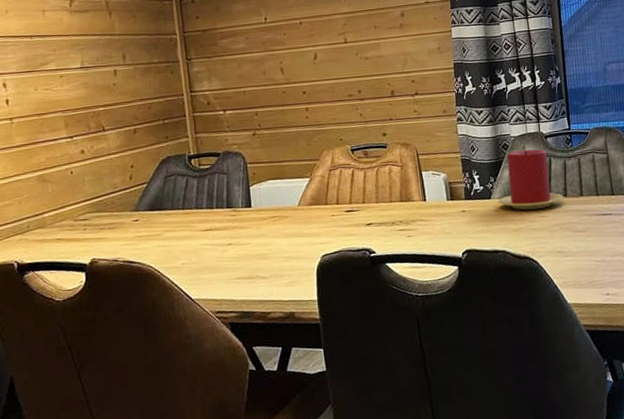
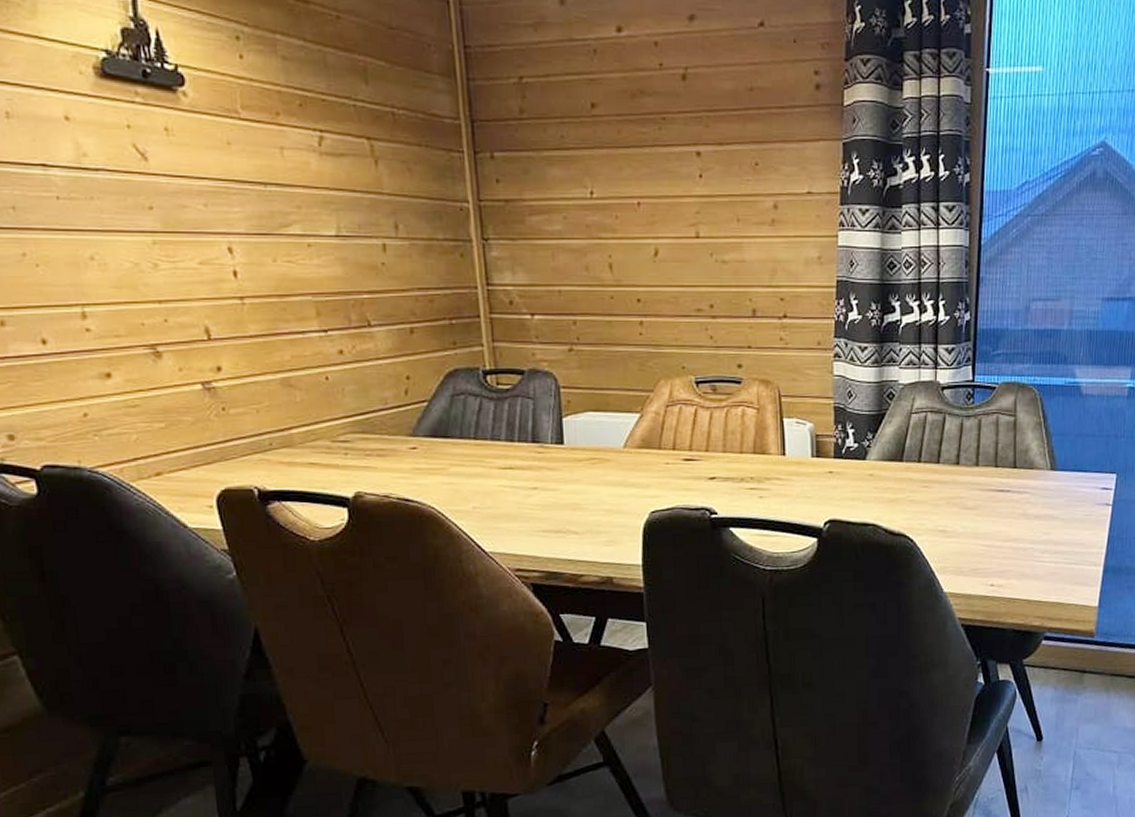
candle: present [498,149,564,210] -> none [874,402,955,477]

